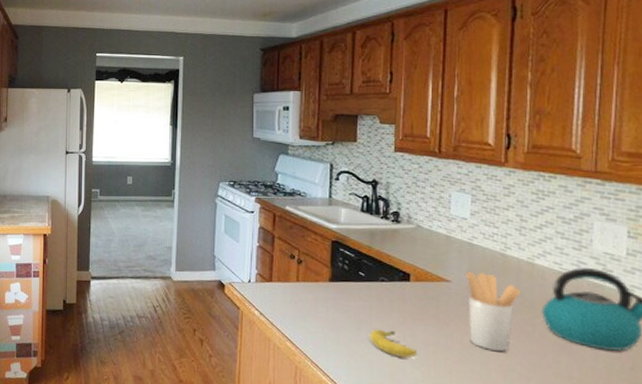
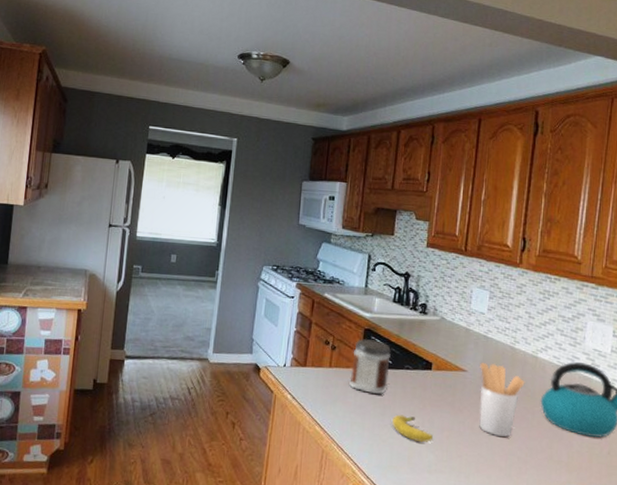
jar: none [319,250,363,308] -> present [349,338,391,394]

